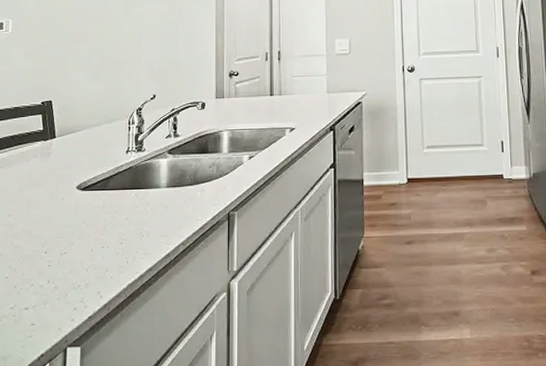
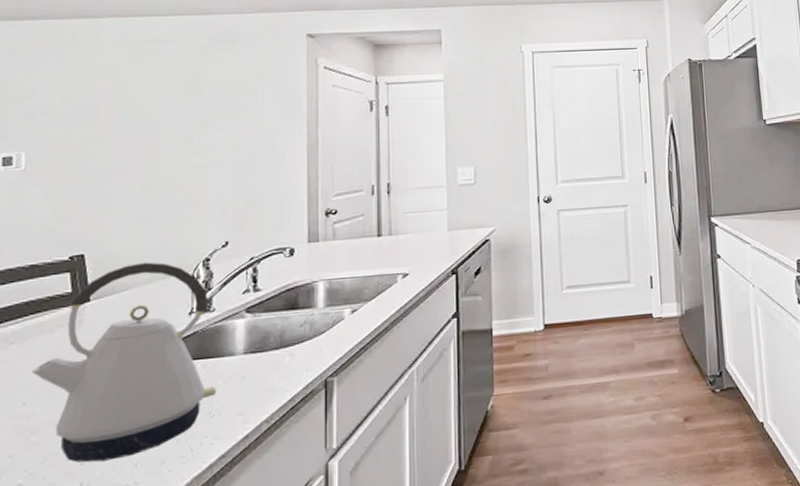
kettle: none [15,109,146,265] -> present [32,262,216,463]

